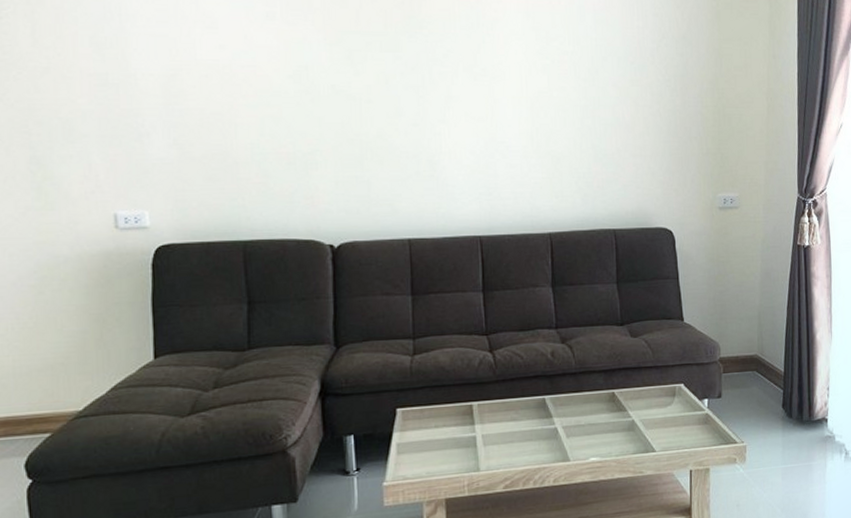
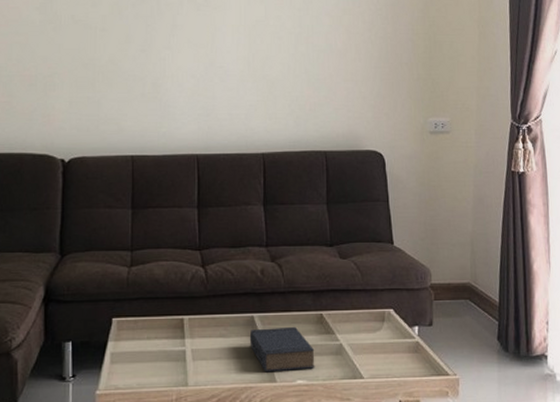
book: none [541,406,608,452] -> present [249,326,315,372]

